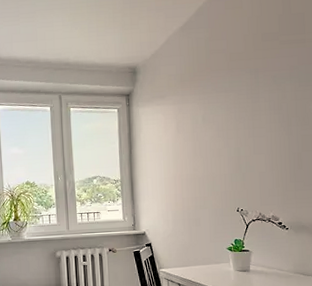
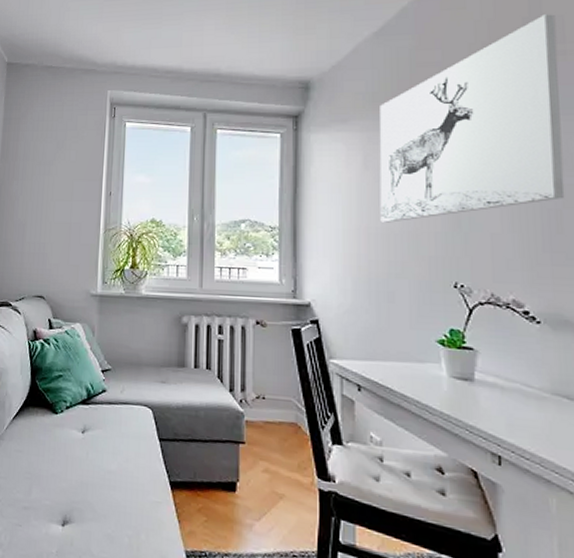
wall art: none [186,12,304,171] -> present [379,14,565,223]

